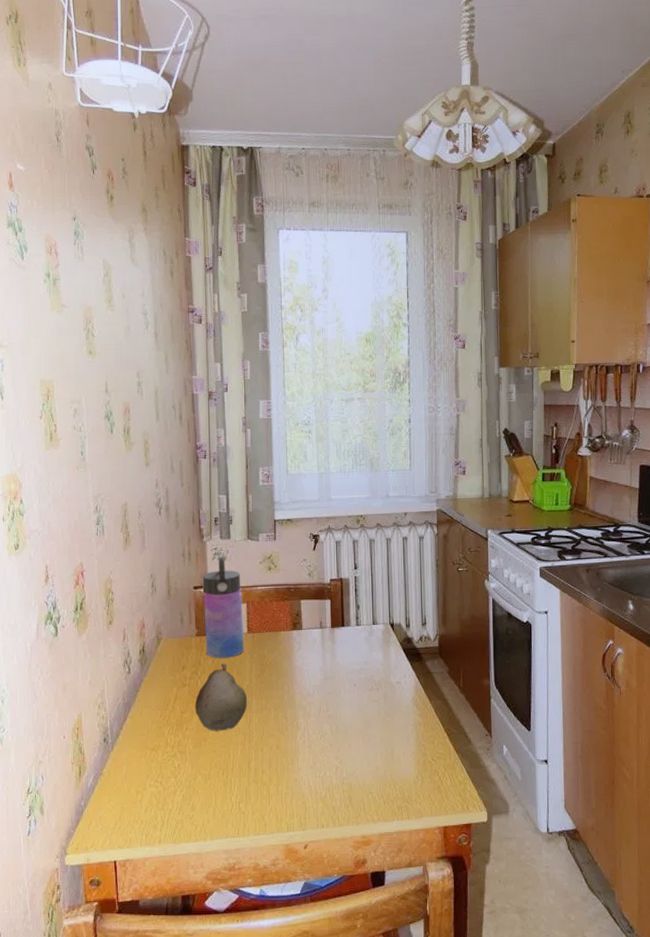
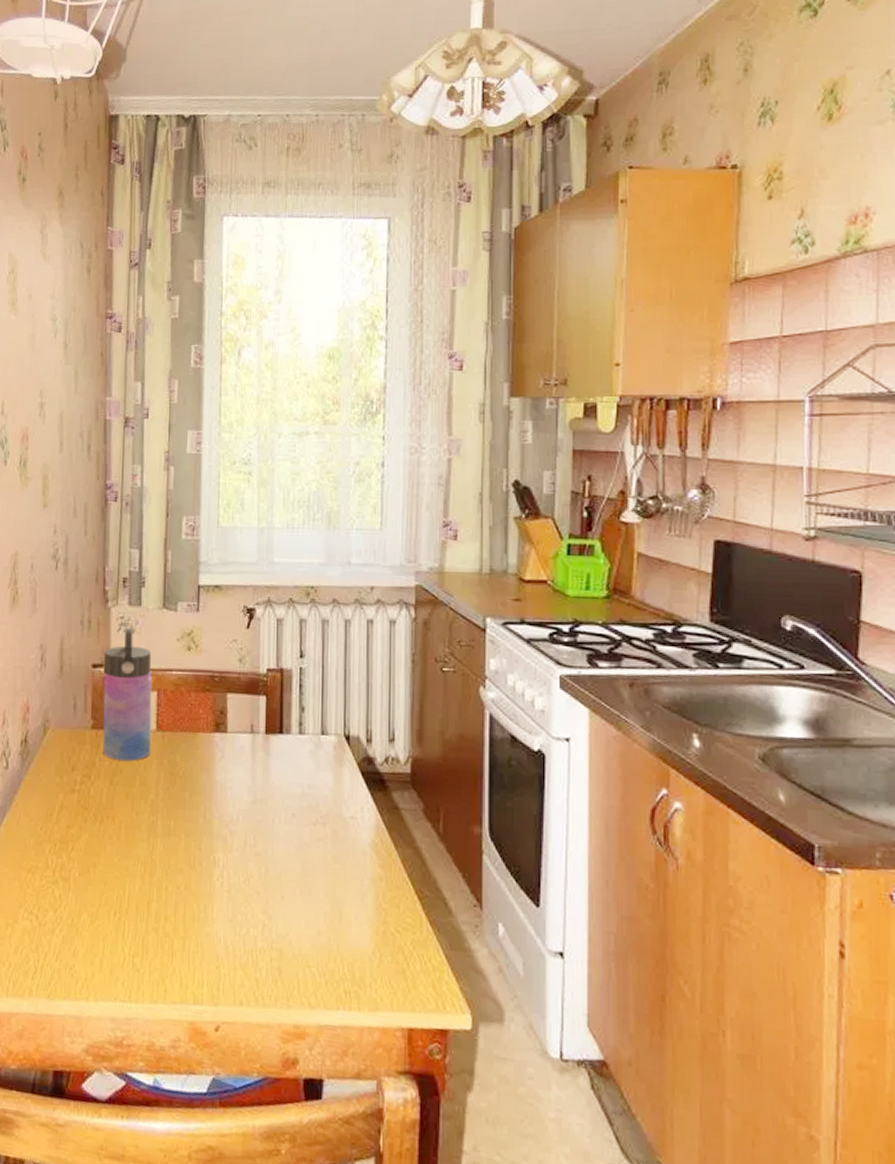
fruit: present [194,663,248,731] -> none [84,767,152,857]

